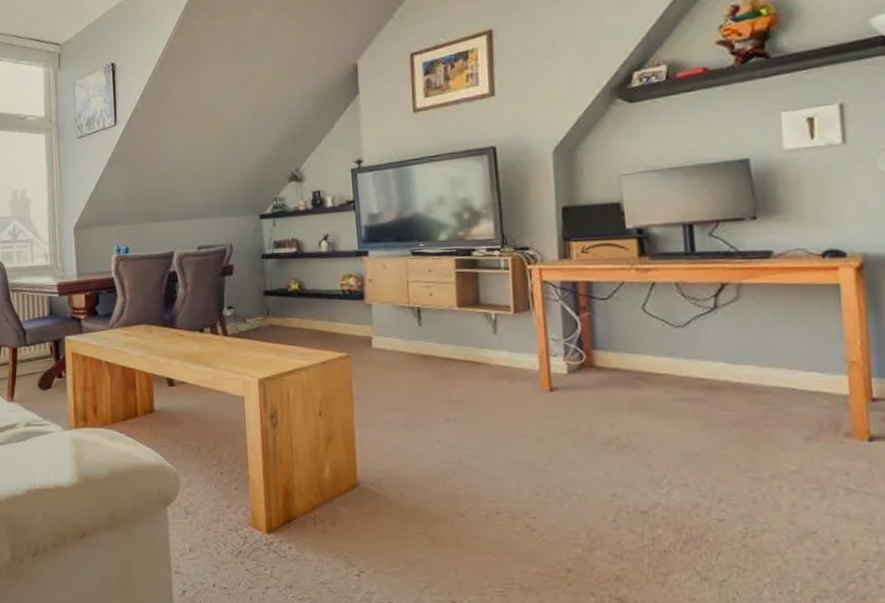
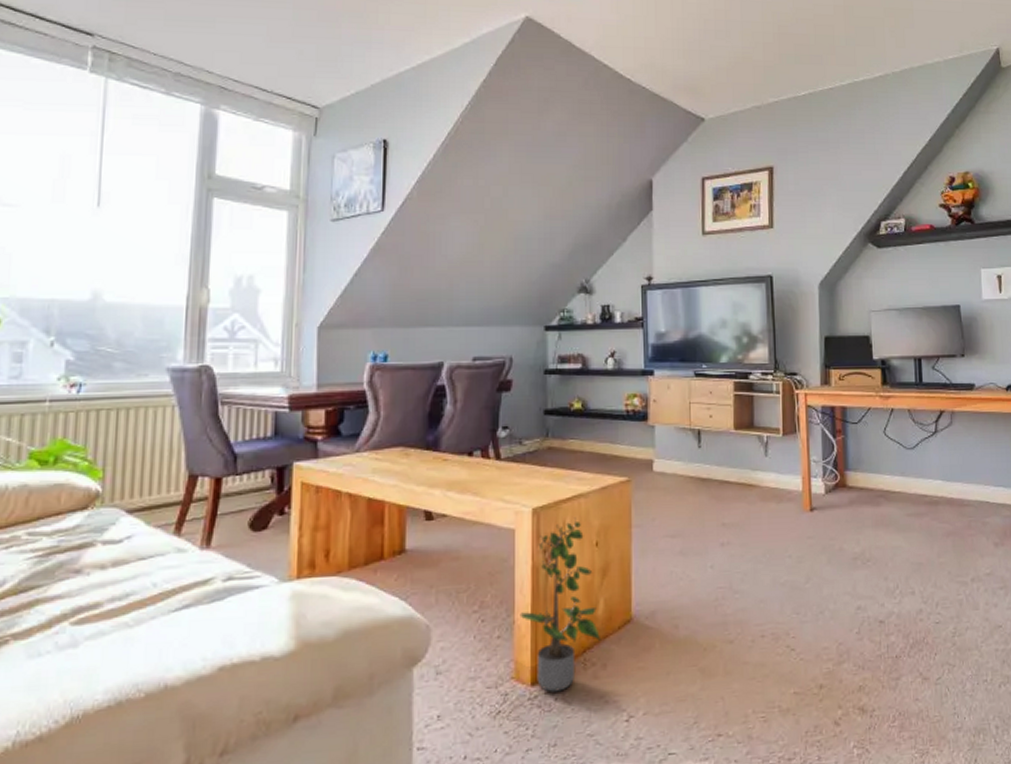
potted plant: none [253,388,329,541] -> present [520,517,601,692]

